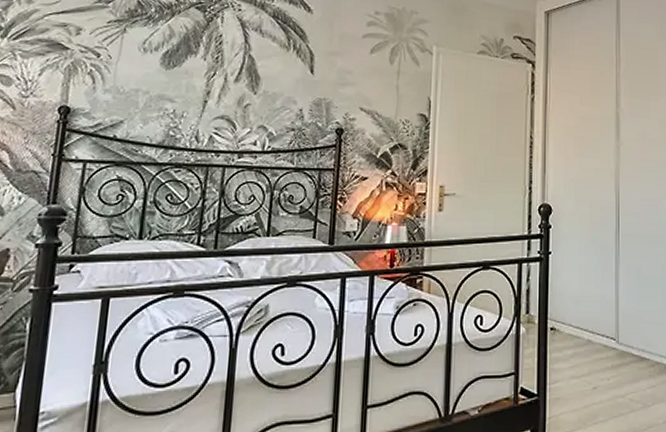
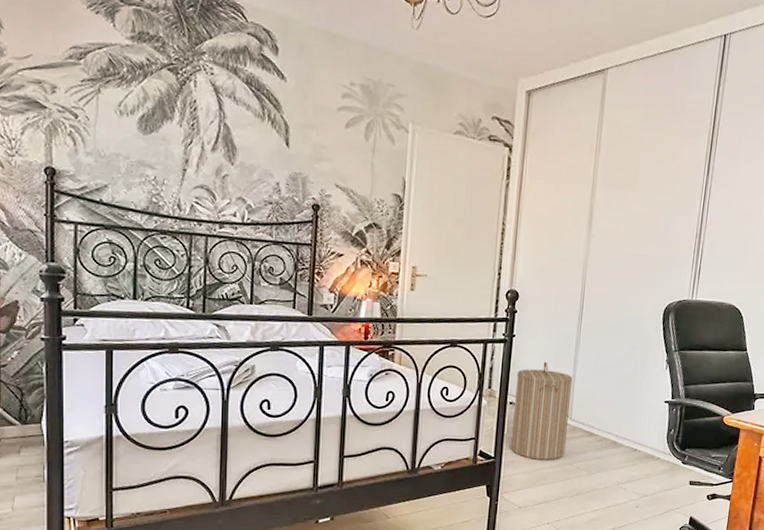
laundry hamper: none [556,279,616,394] -> present [511,361,573,460]

